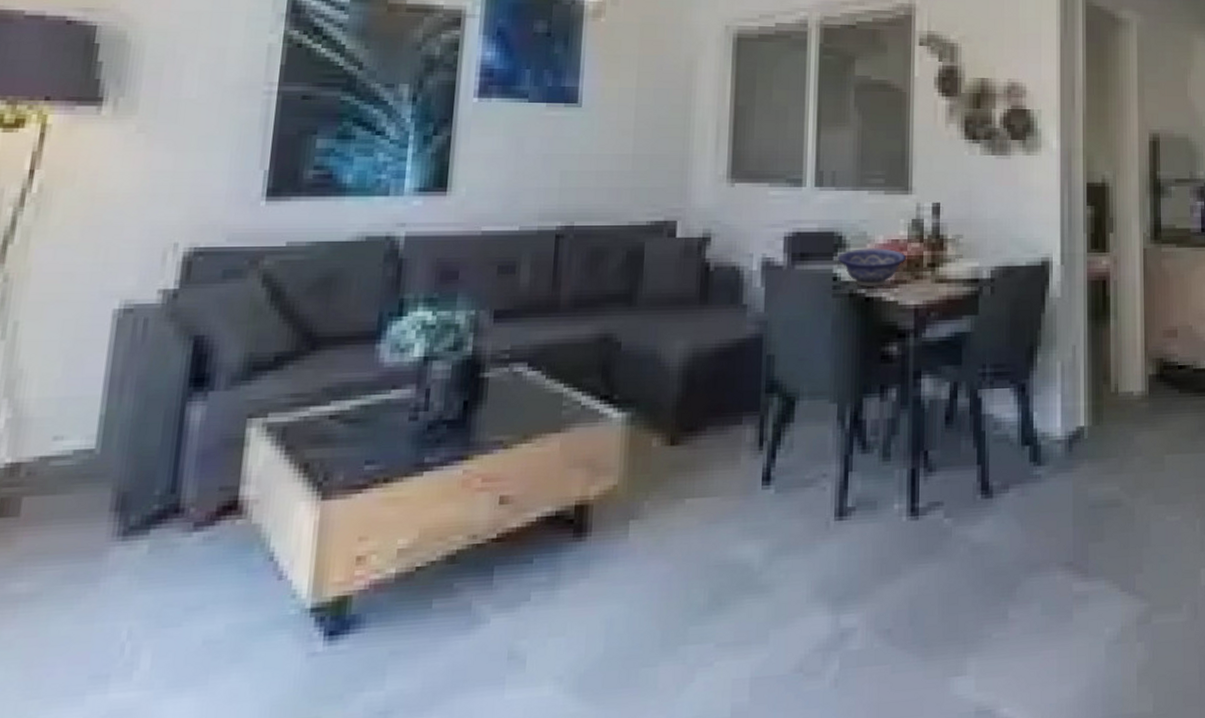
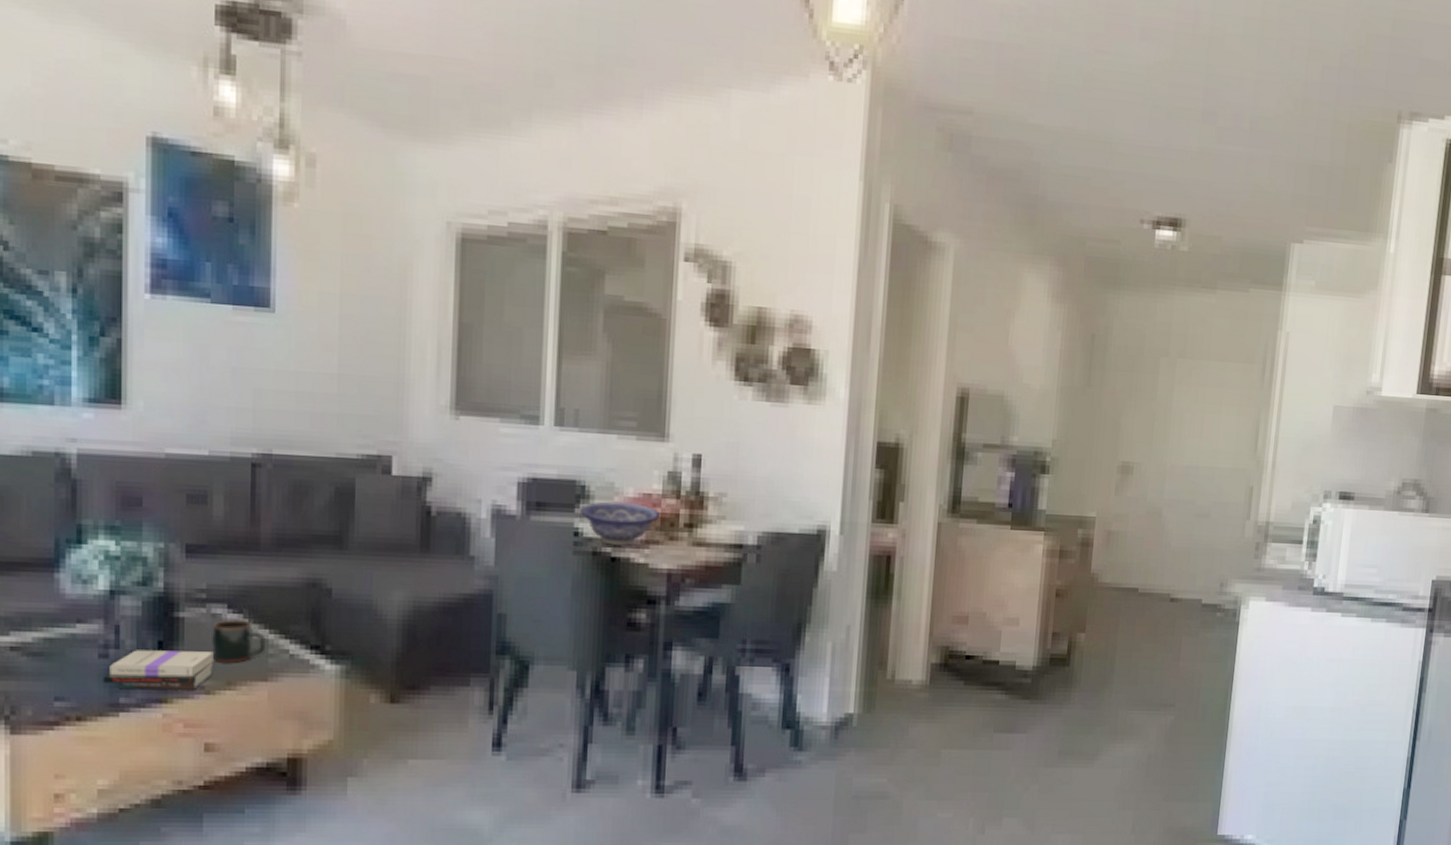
books: none [411,408,513,450] -> present [103,650,214,690]
mug: none [511,375,561,418] -> present [210,618,267,664]

